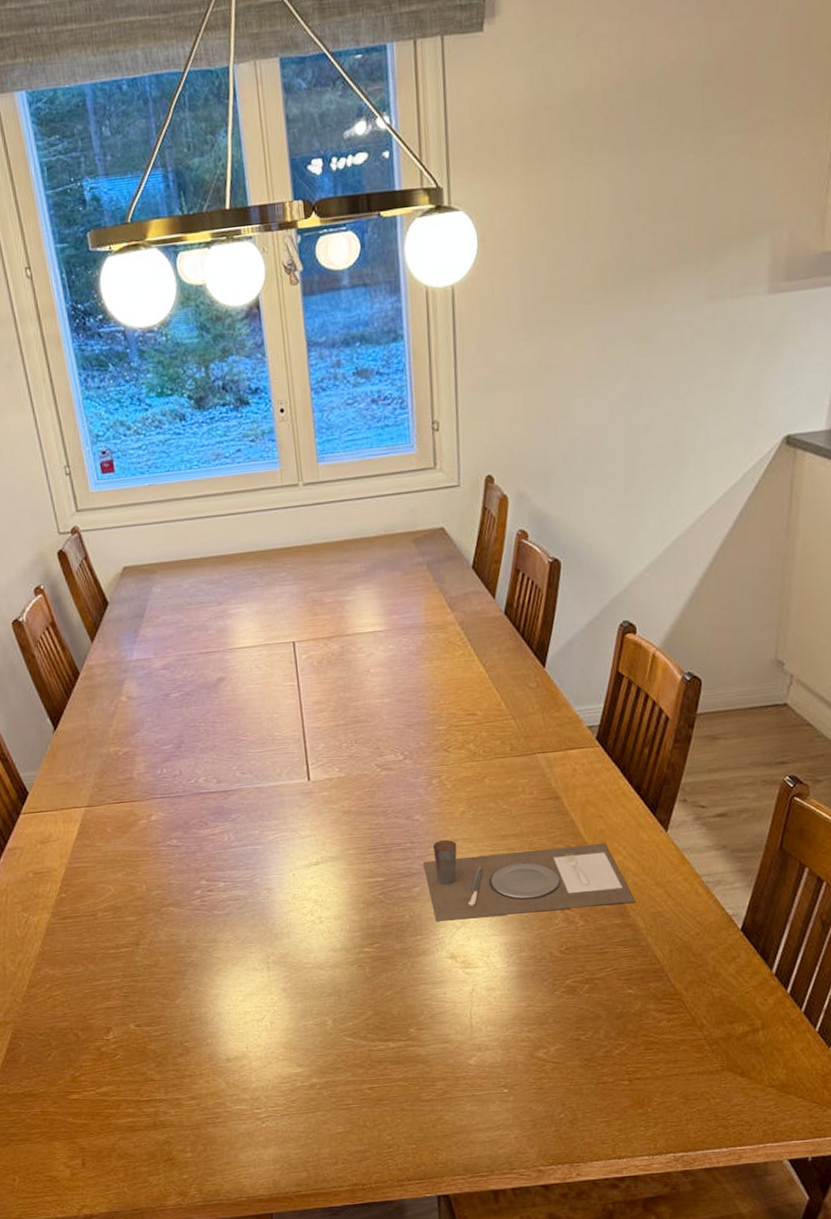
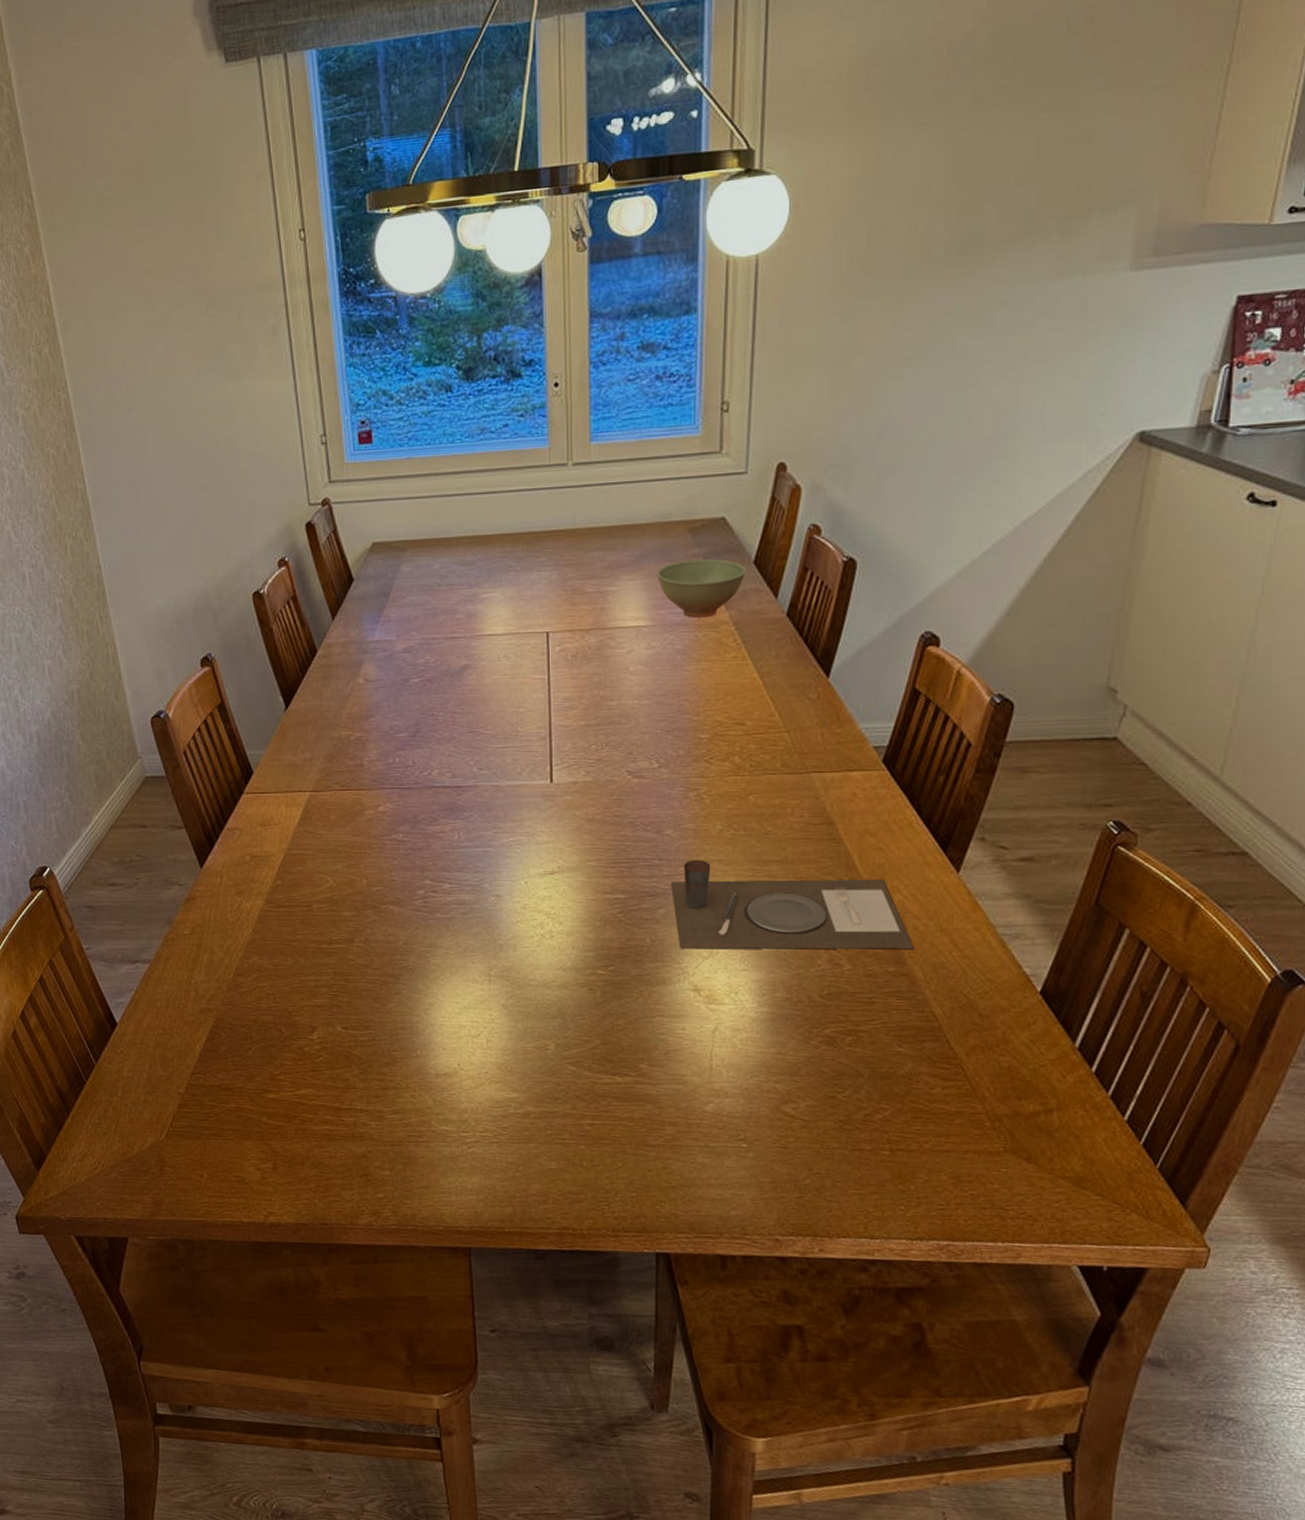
bowl: none [387,565,467,621] -> present [656,558,747,618]

